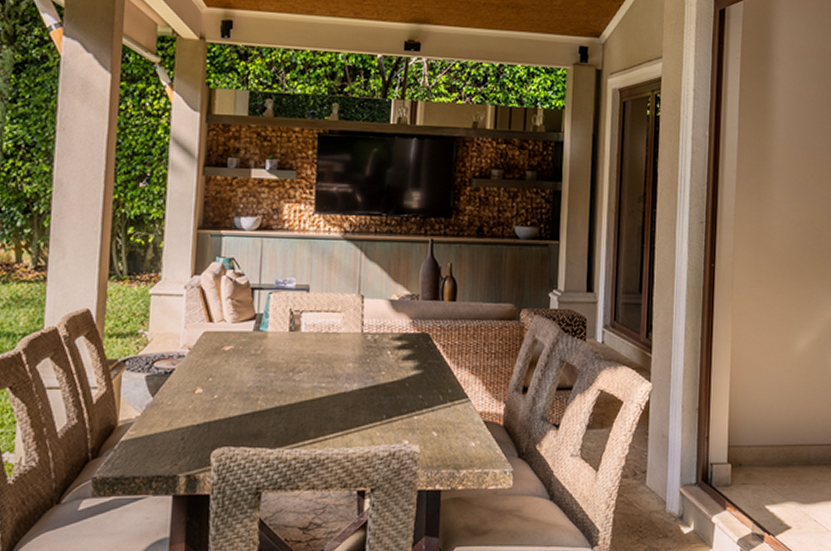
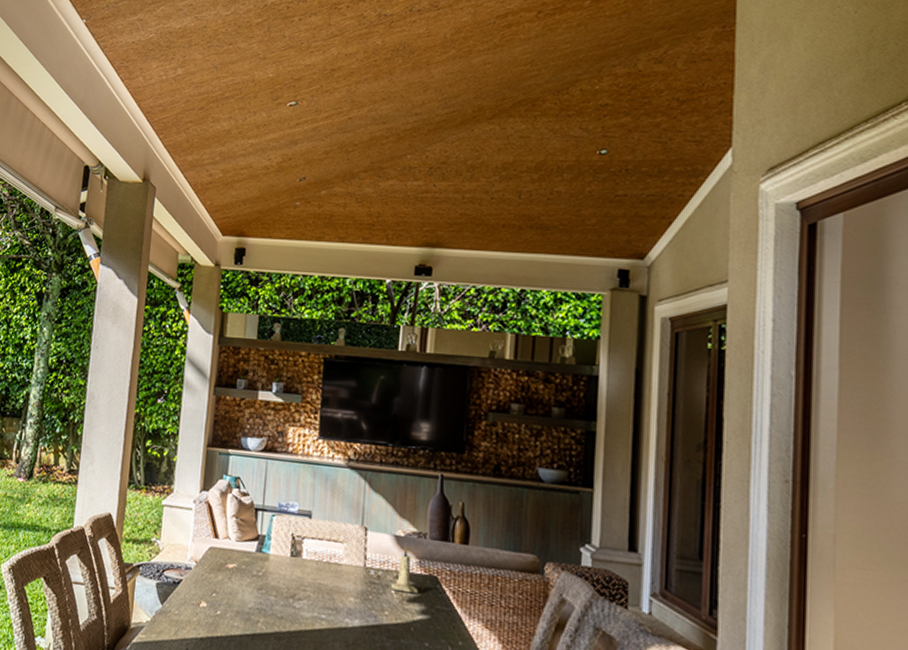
candle: none [386,310,412,352] -> present [390,547,418,594]

